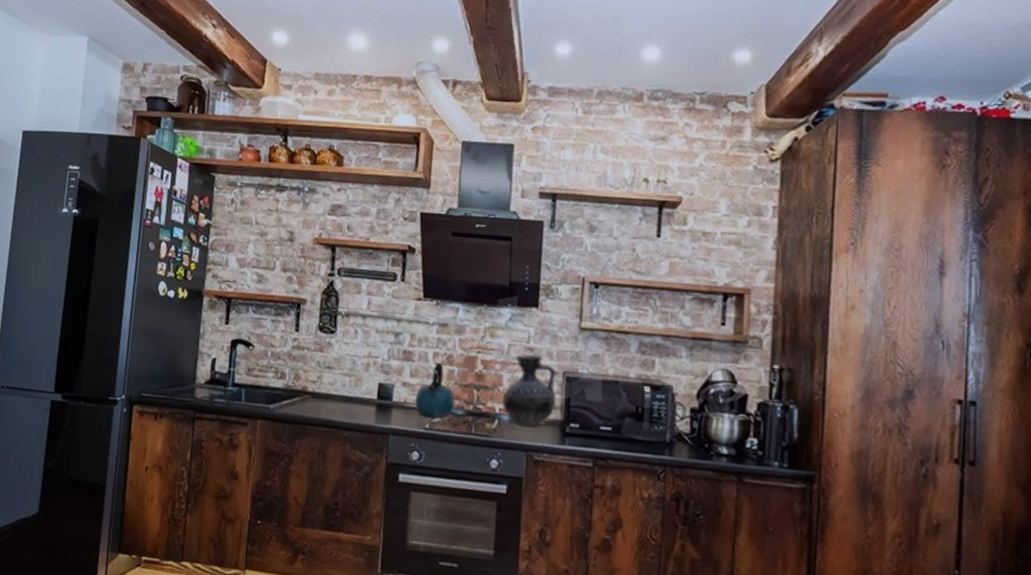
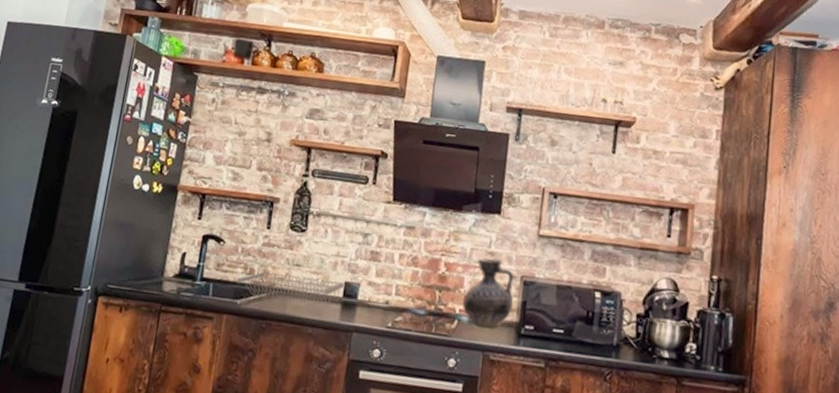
mug: none [248,133,276,159] -> present [232,37,260,62]
dish rack: none [269,375,378,410] -> present [237,271,345,308]
kettle: present [415,362,456,418] -> none [379,263,418,317]

